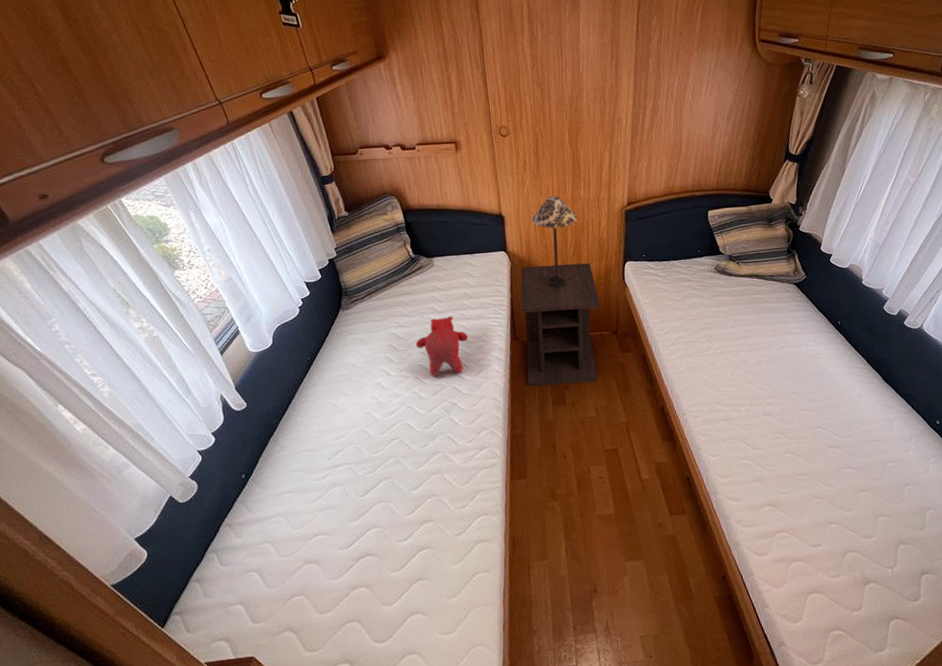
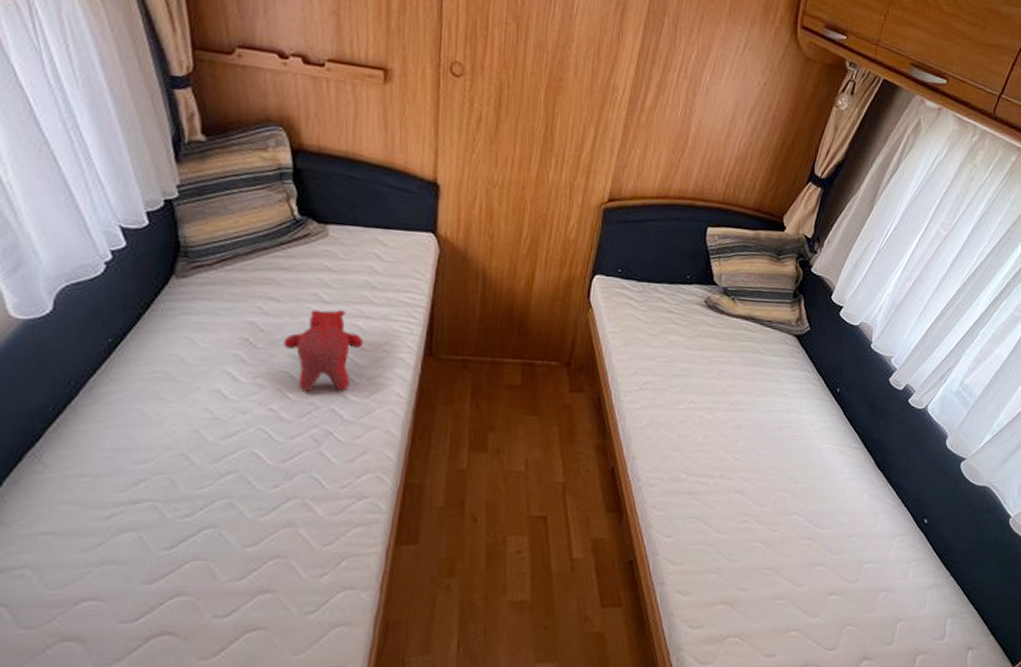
nightstand: present [520,263,601,386] -> none [438,259,553,425]
table lamp: present [531,196,578,288] -> none [477,170,540,295]

